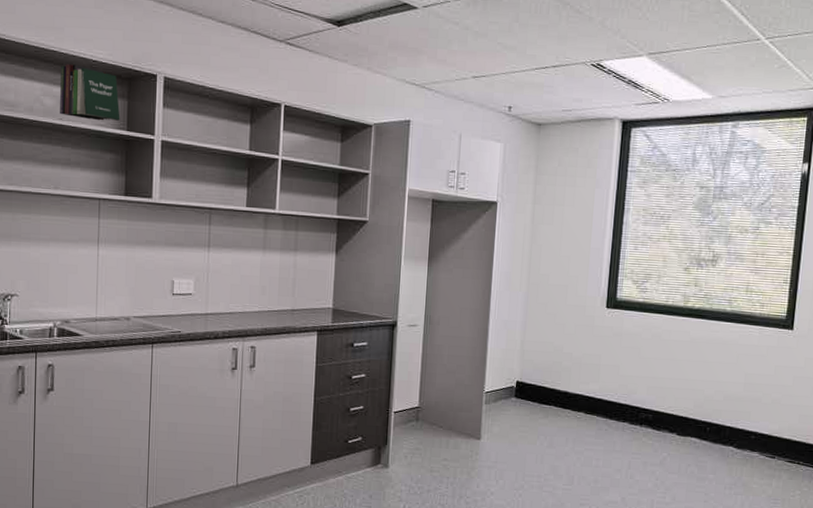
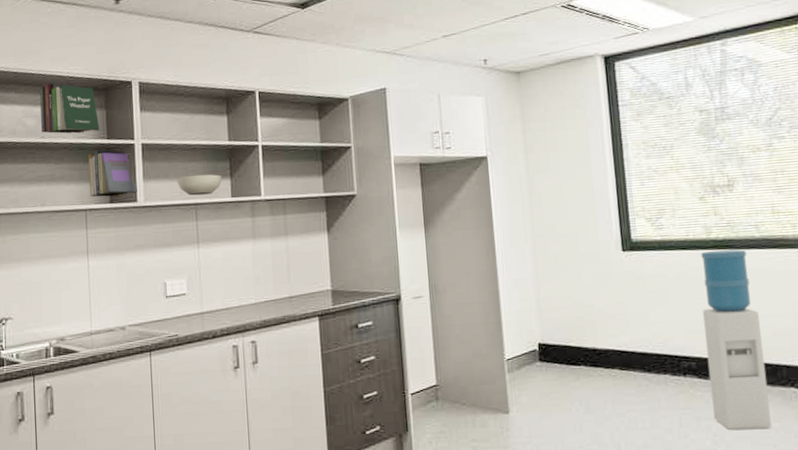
books: none [105,140,154,191] -> present [88,150,138,197]
bowl: none [193,179,239,201] -> present [176,174,222,196]
water cooler: none [658,317,716,479] -> present [701,249,772,430]

